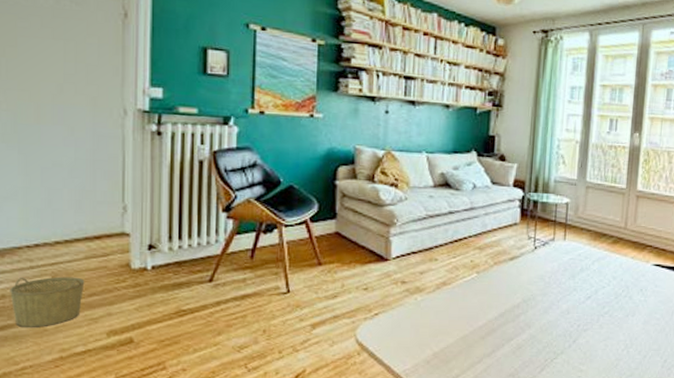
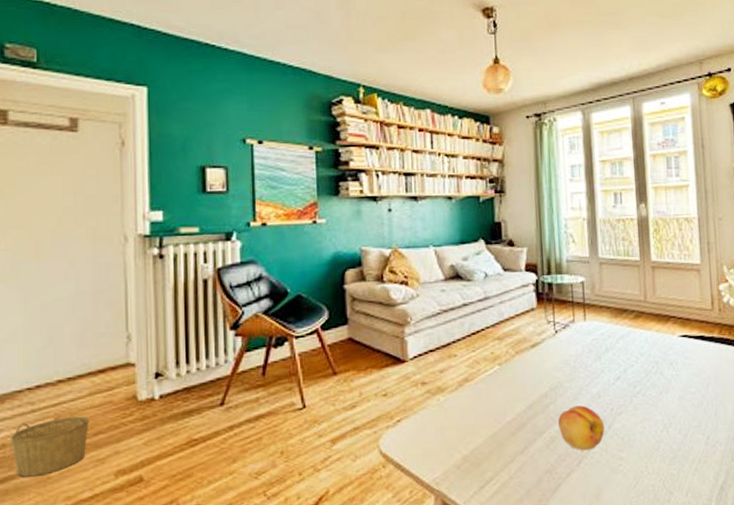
fruit: none [526,319,570,360] -> present [557,405,605,451]

